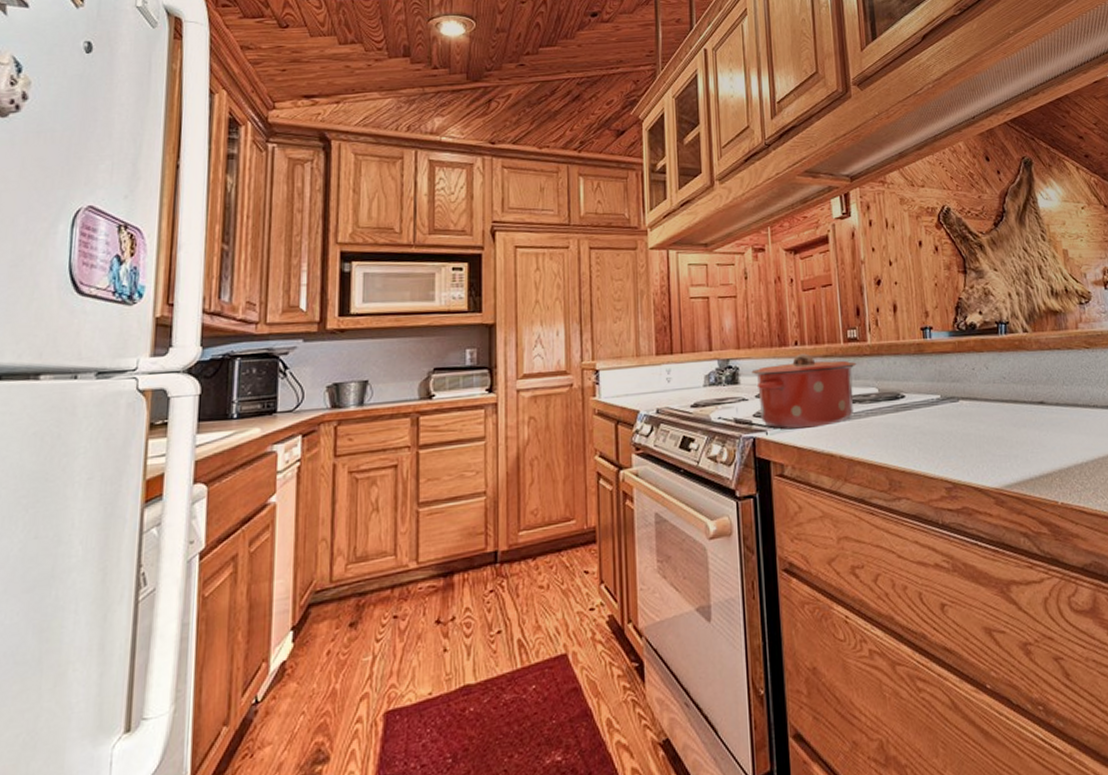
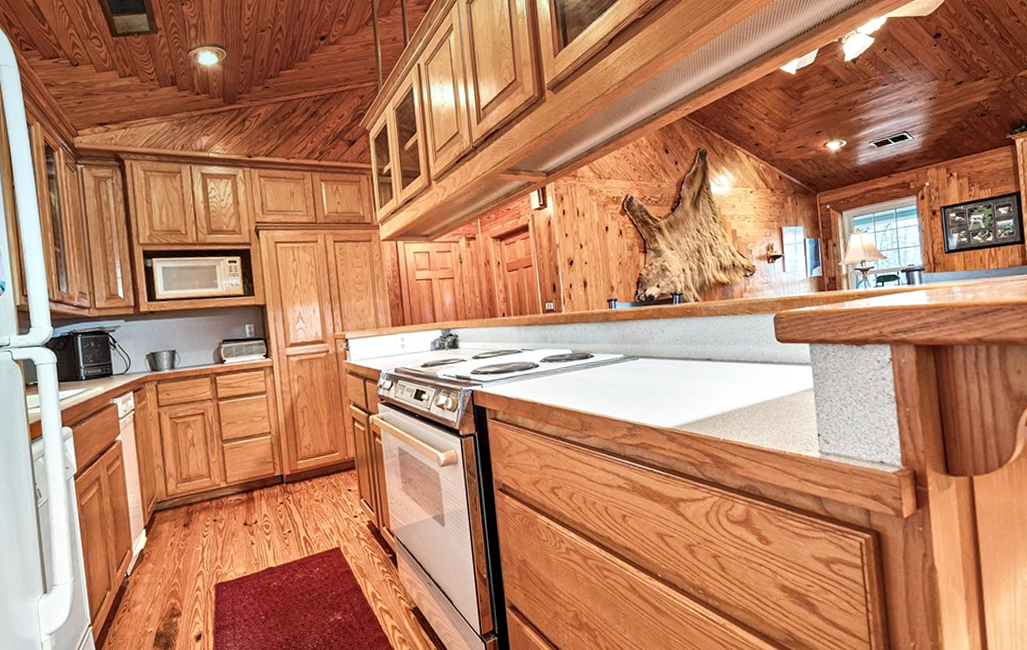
casserole: present [751,353,857,429] -> none [468,322,554,383]

